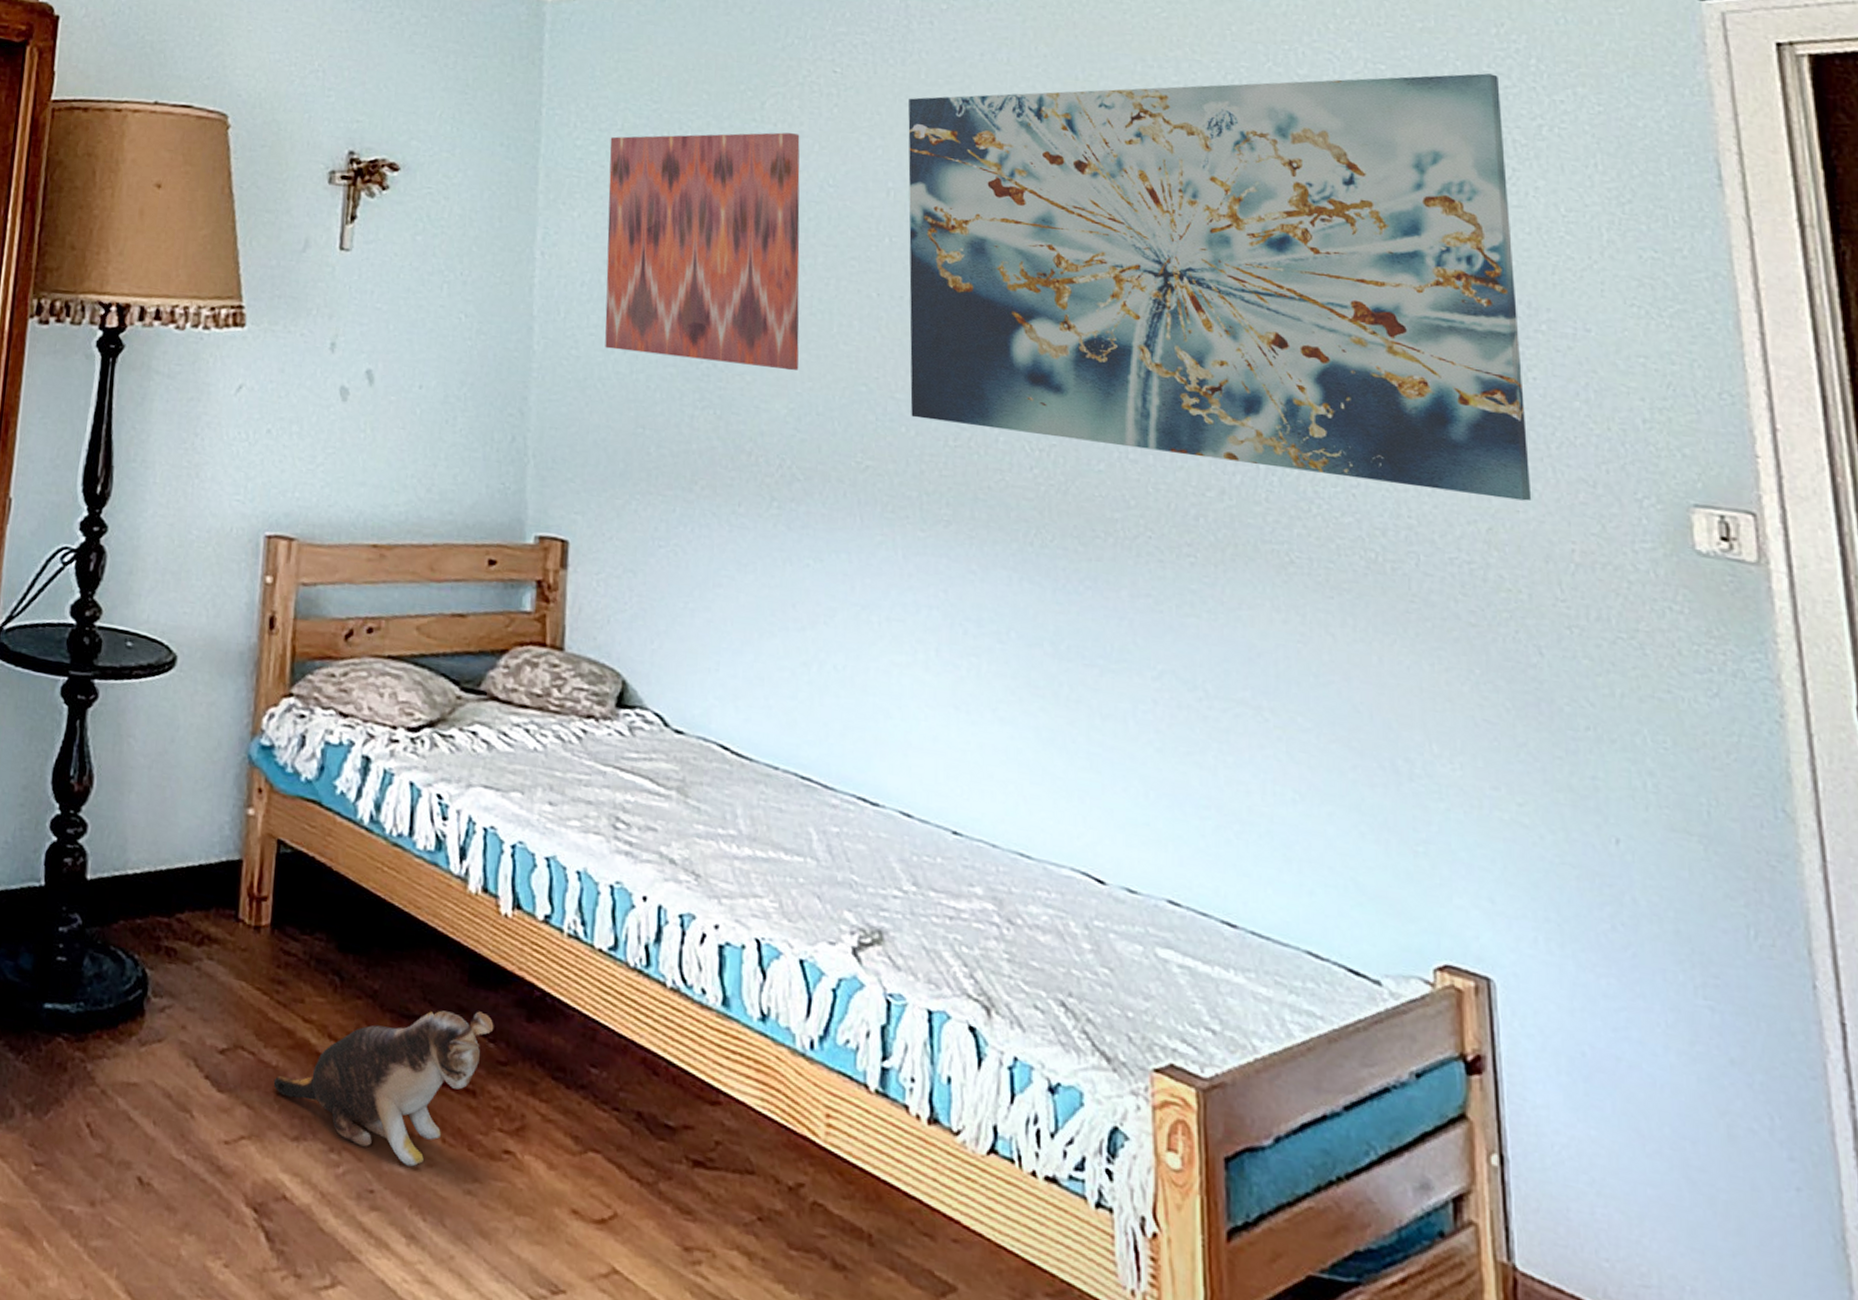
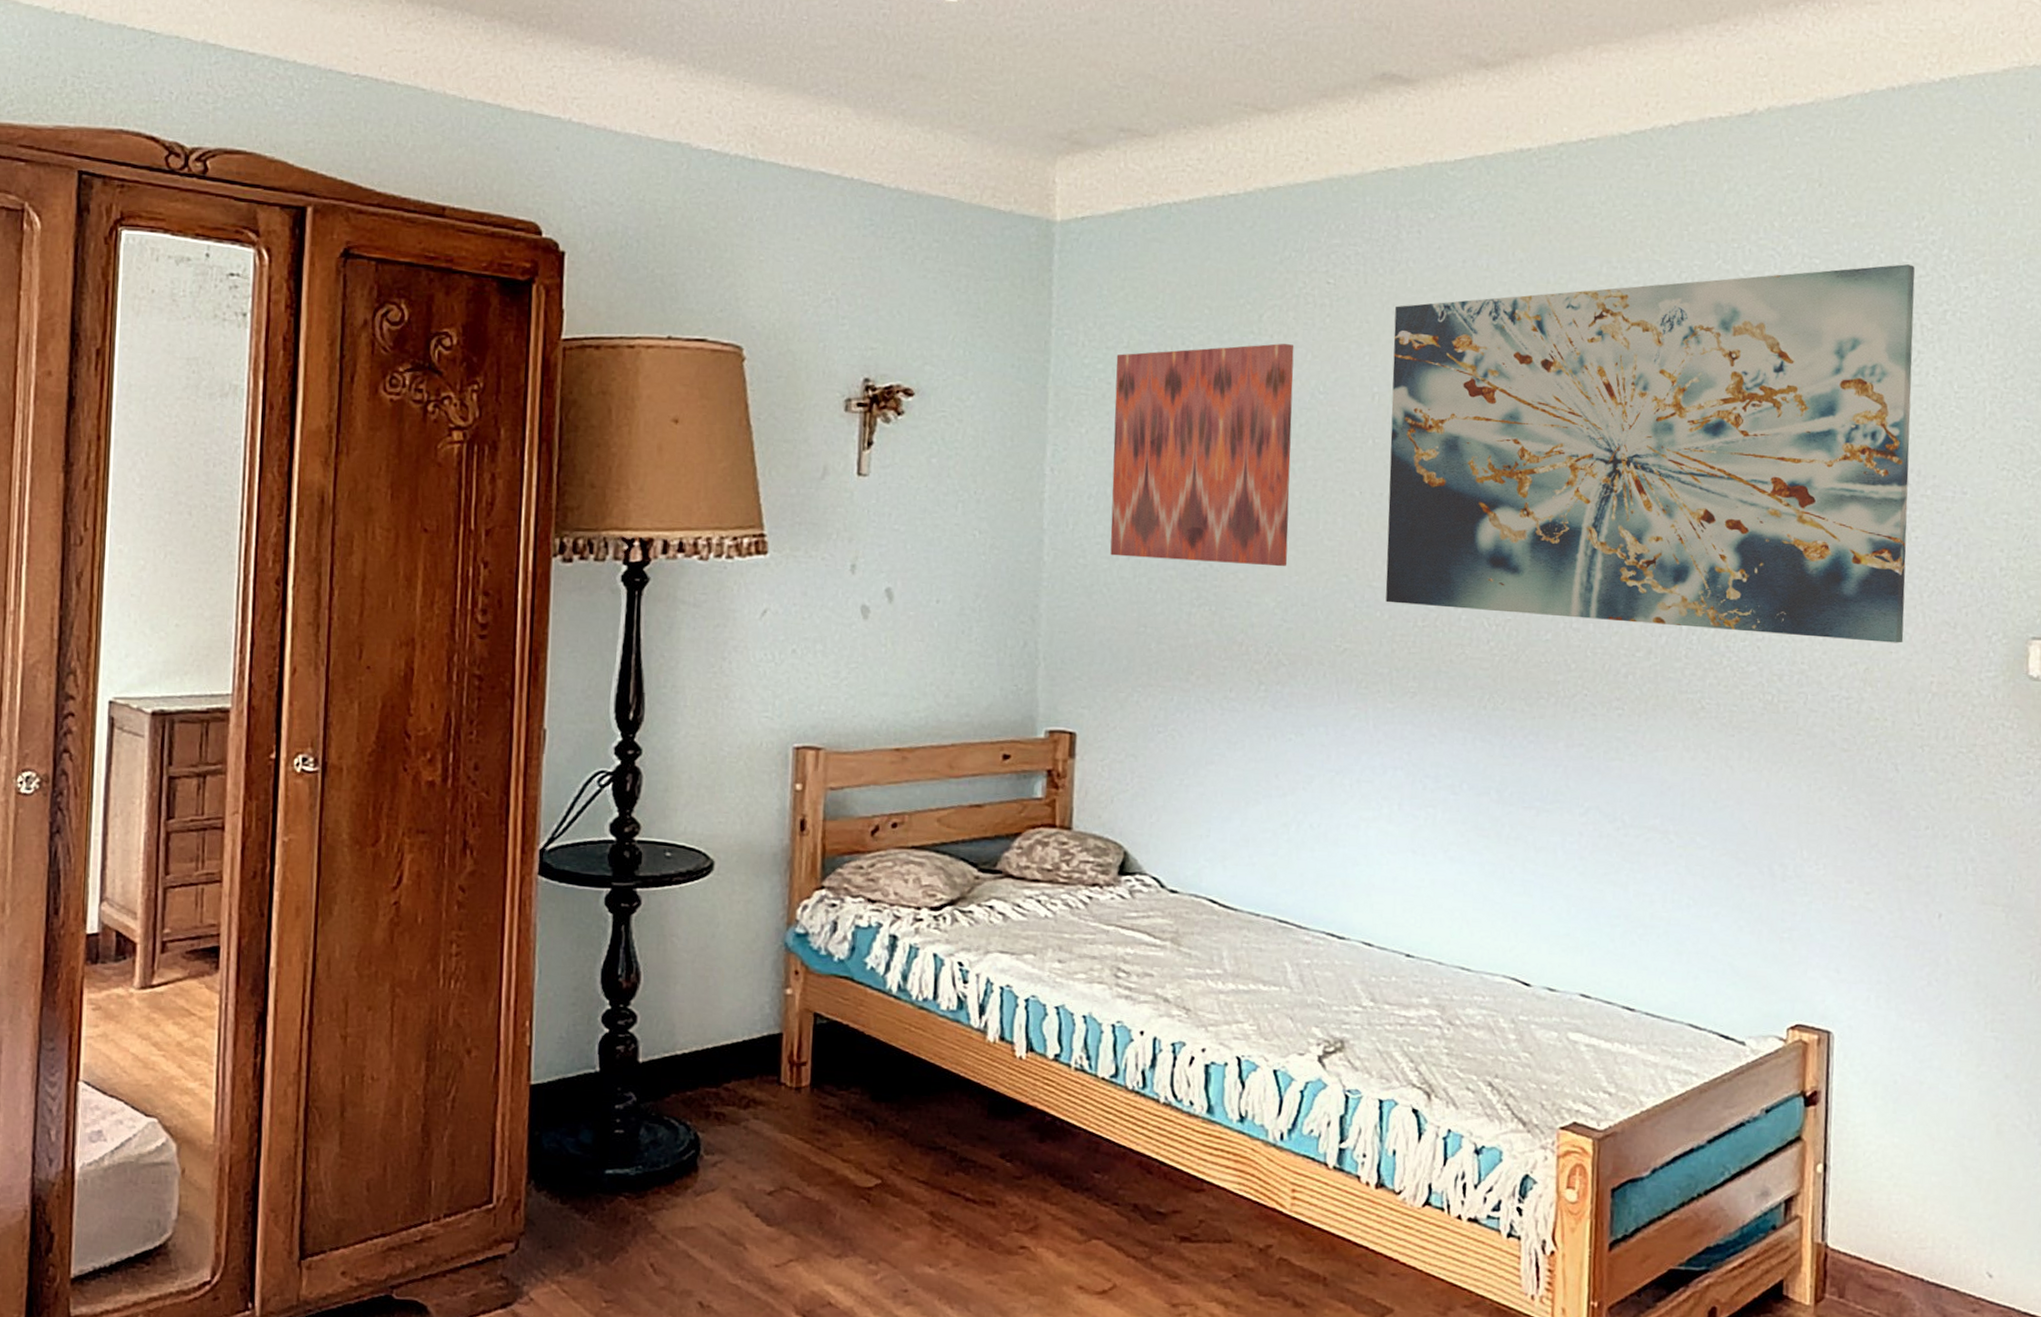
plush toy: present [273,1010,494,1167] -> none [817,1138,1011,1268]

